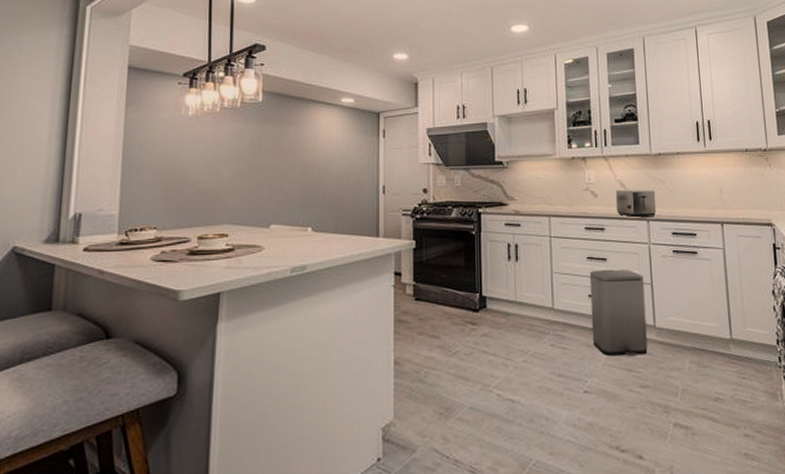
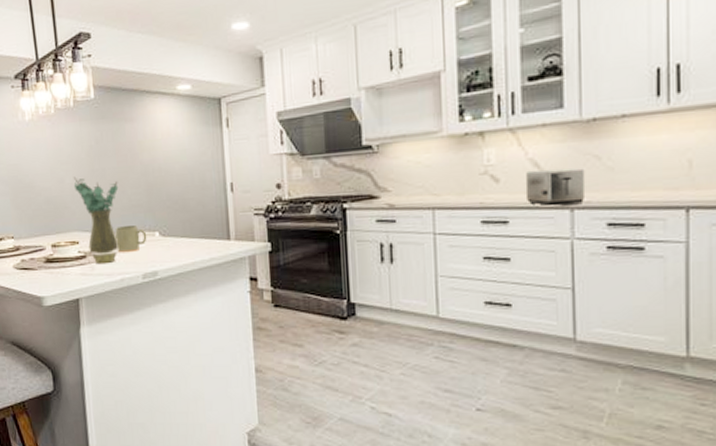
vase: none [230,171,276,256] -> present [73,176,119,263]
mug: none [267,221,300,247] -> present [115,226,147,253]
pedal bin: present [589,269,648,357] -> none [486,271,563,374]

